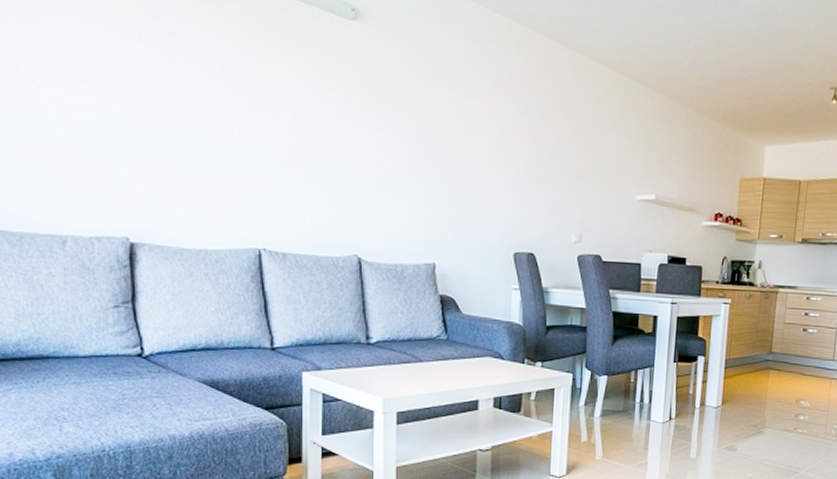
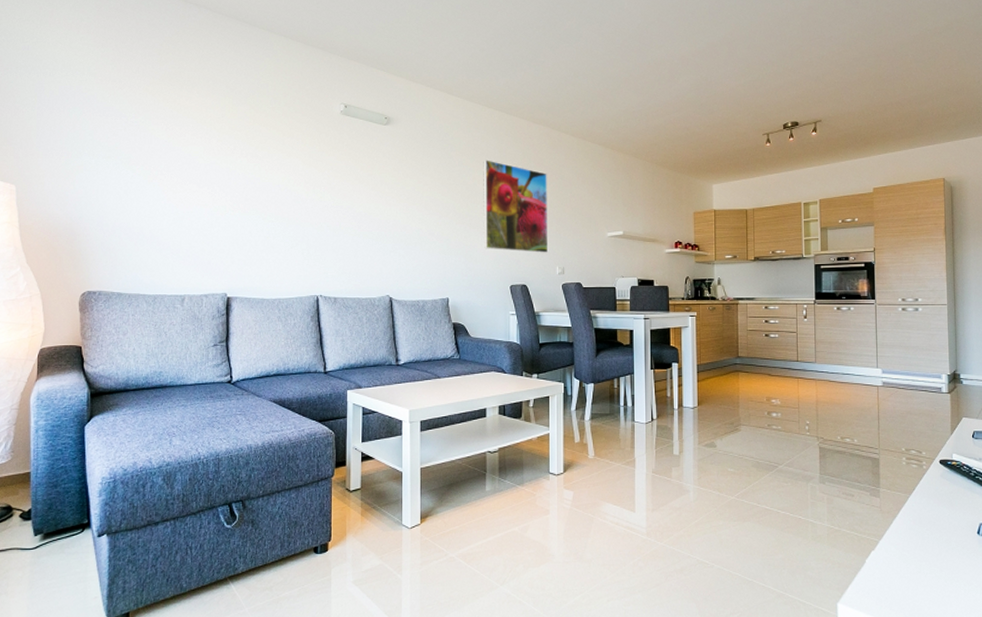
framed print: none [482,84,567,215] -> present [483,160,549,253]

